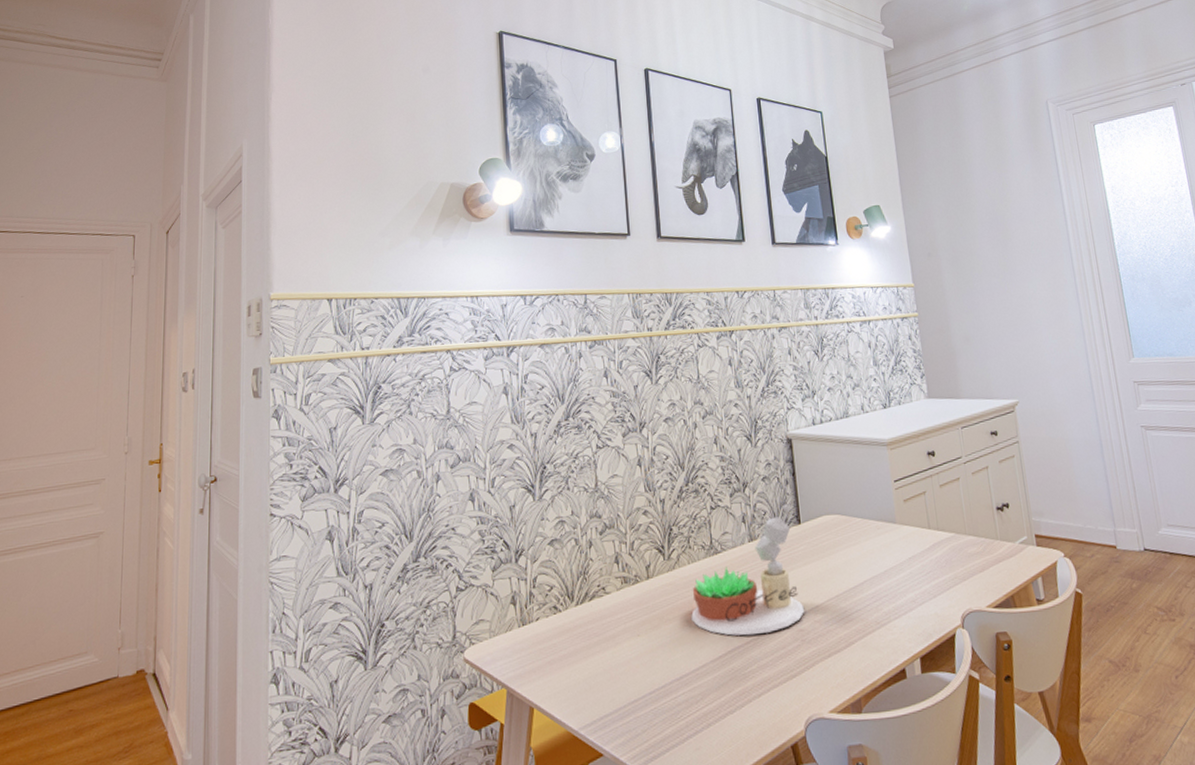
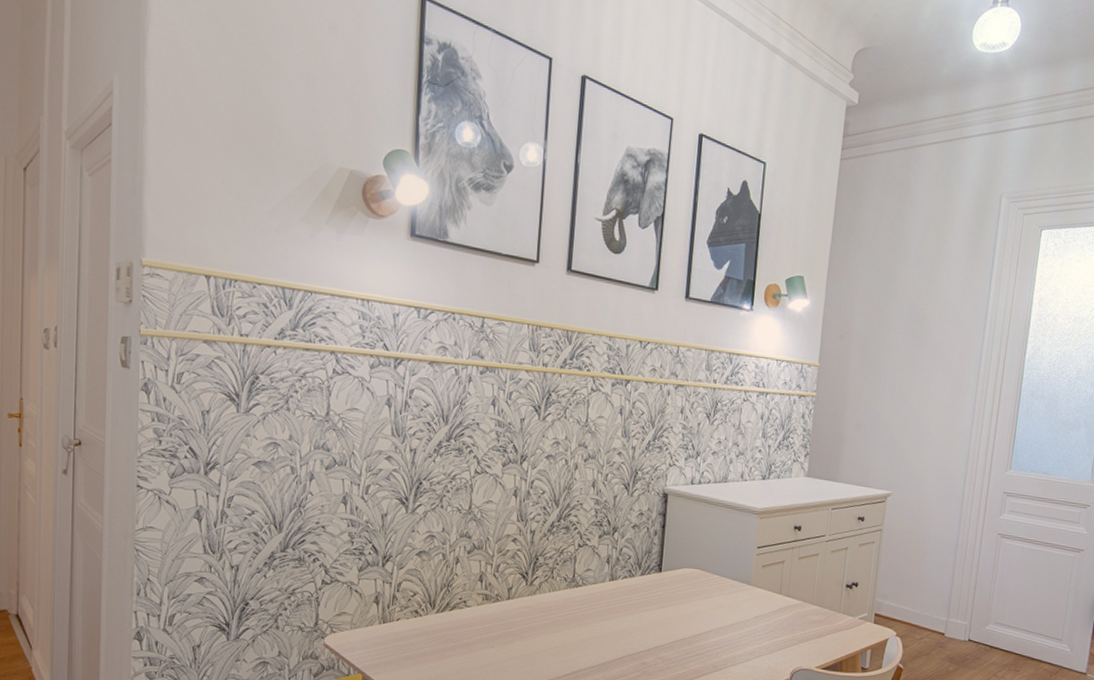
succulent plant: present [691,504,805,636] -> none [544,552,655,662]

